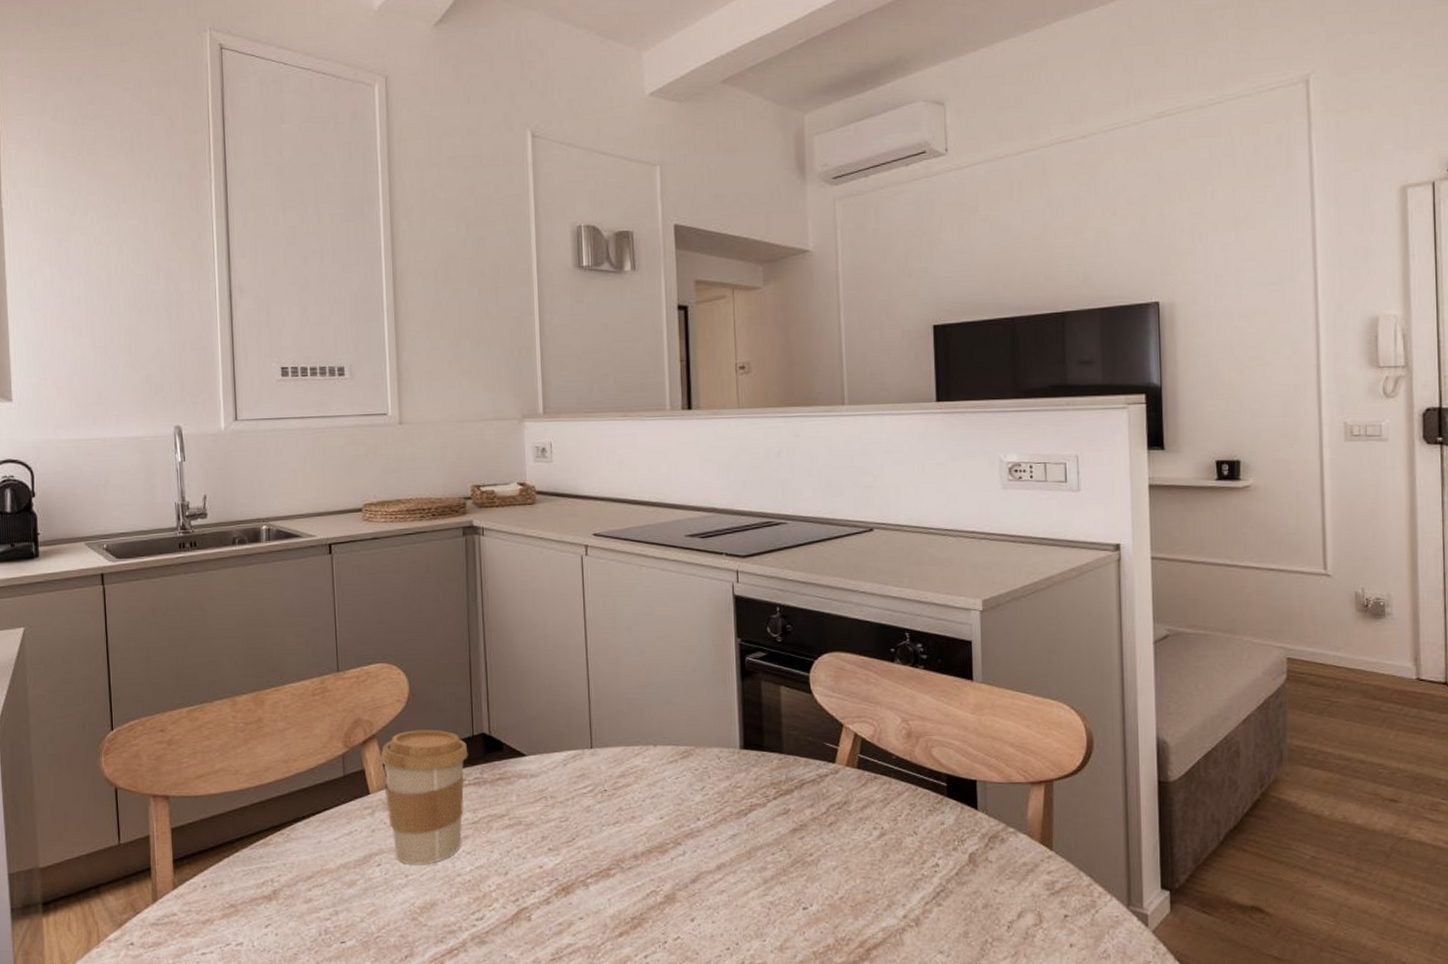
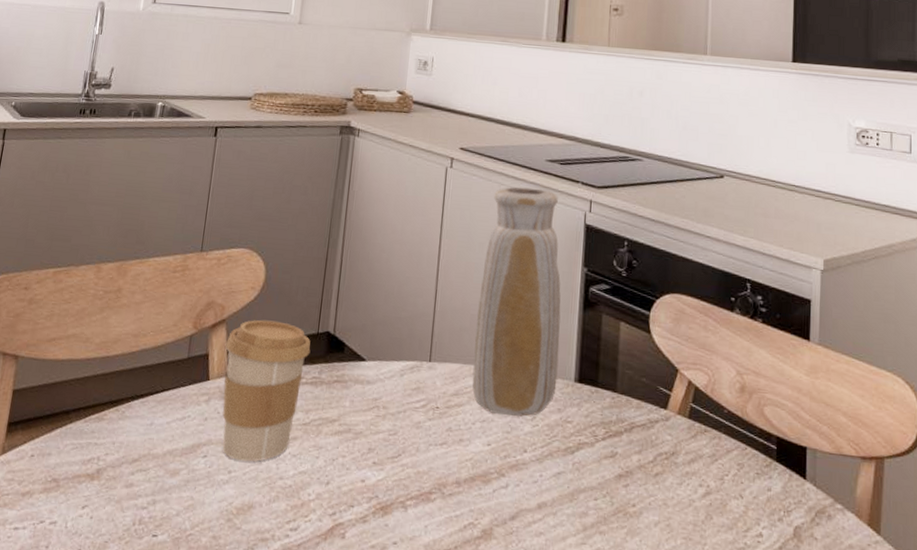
vase: none [633,565,723,789] -> present [472,187,561,416]

